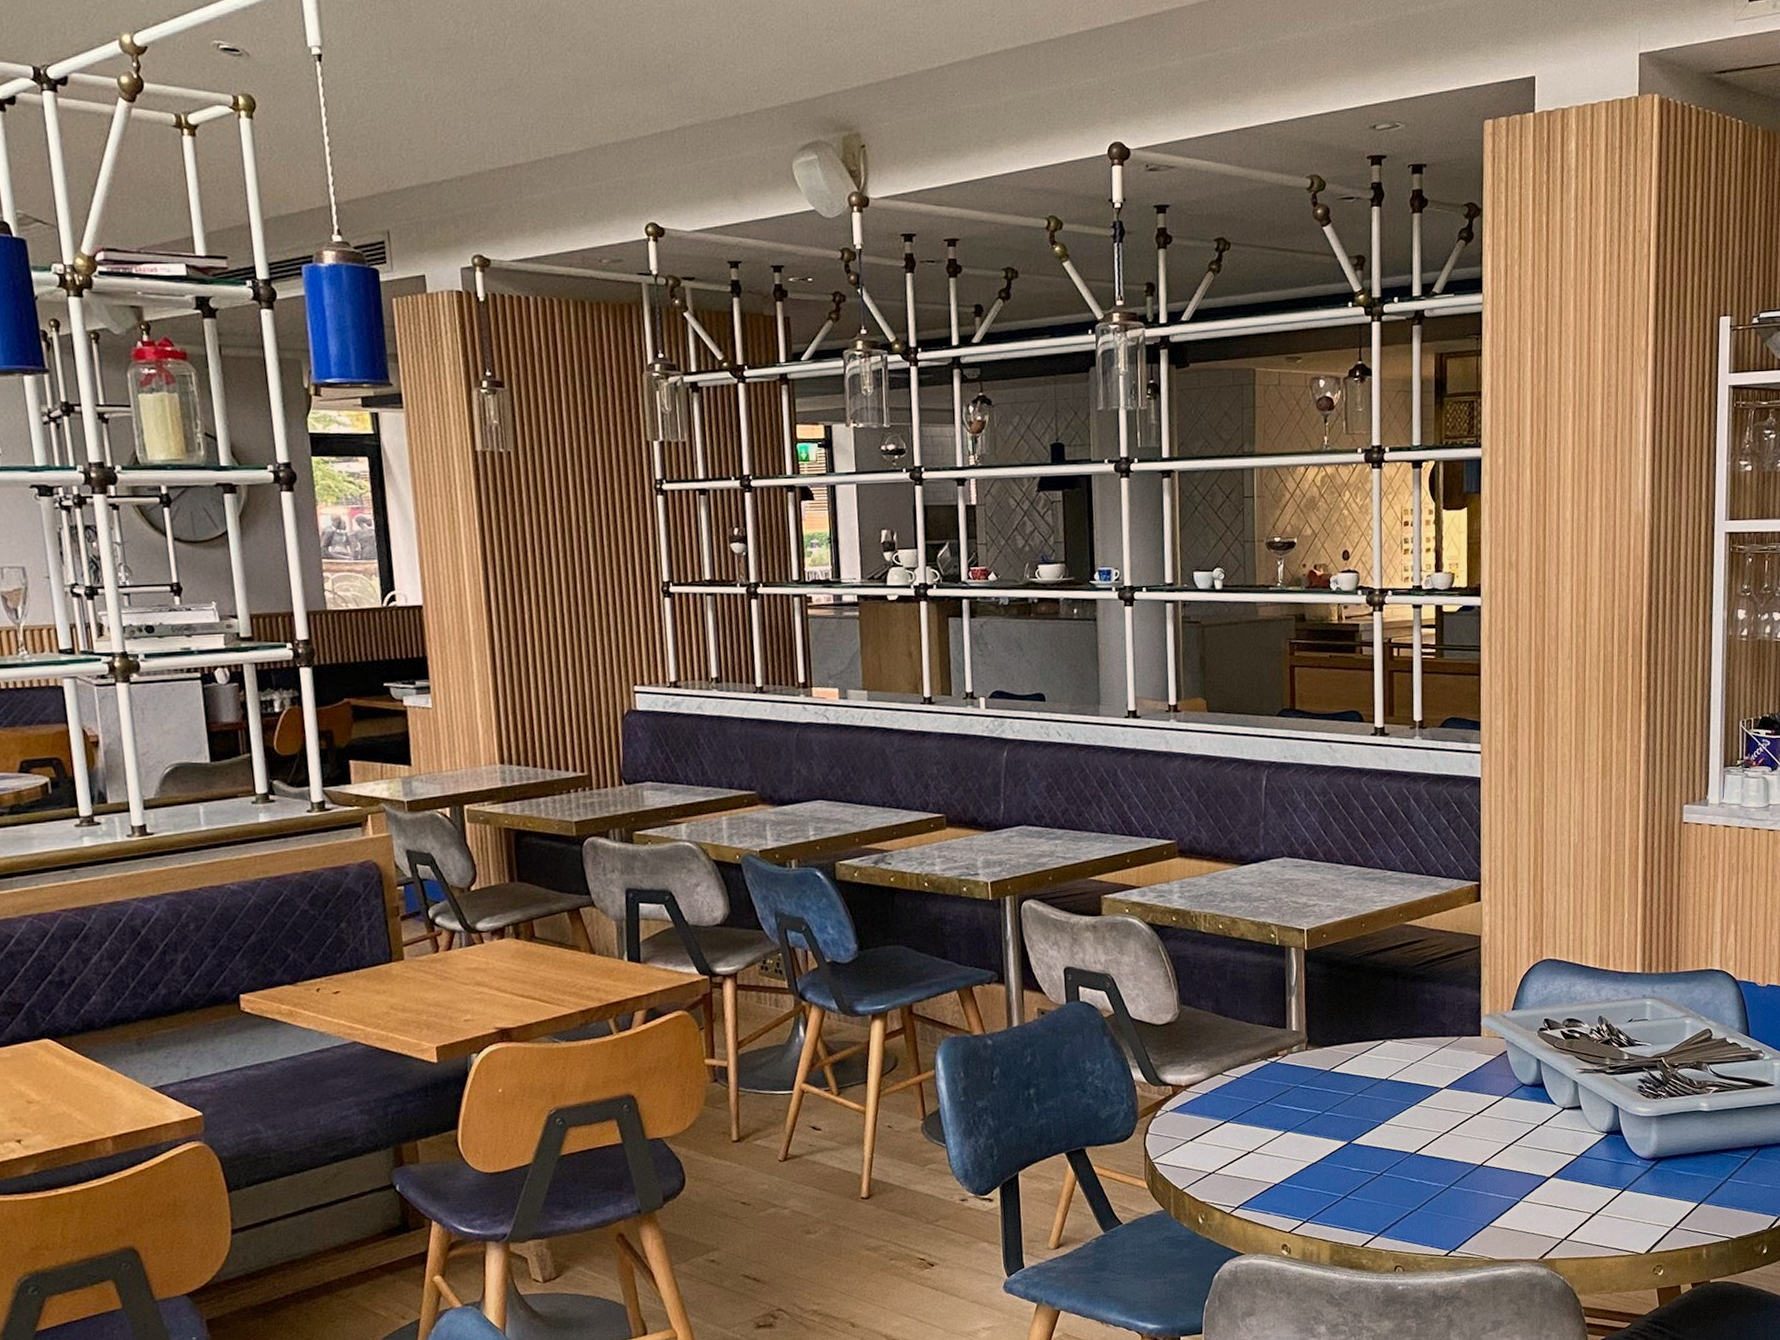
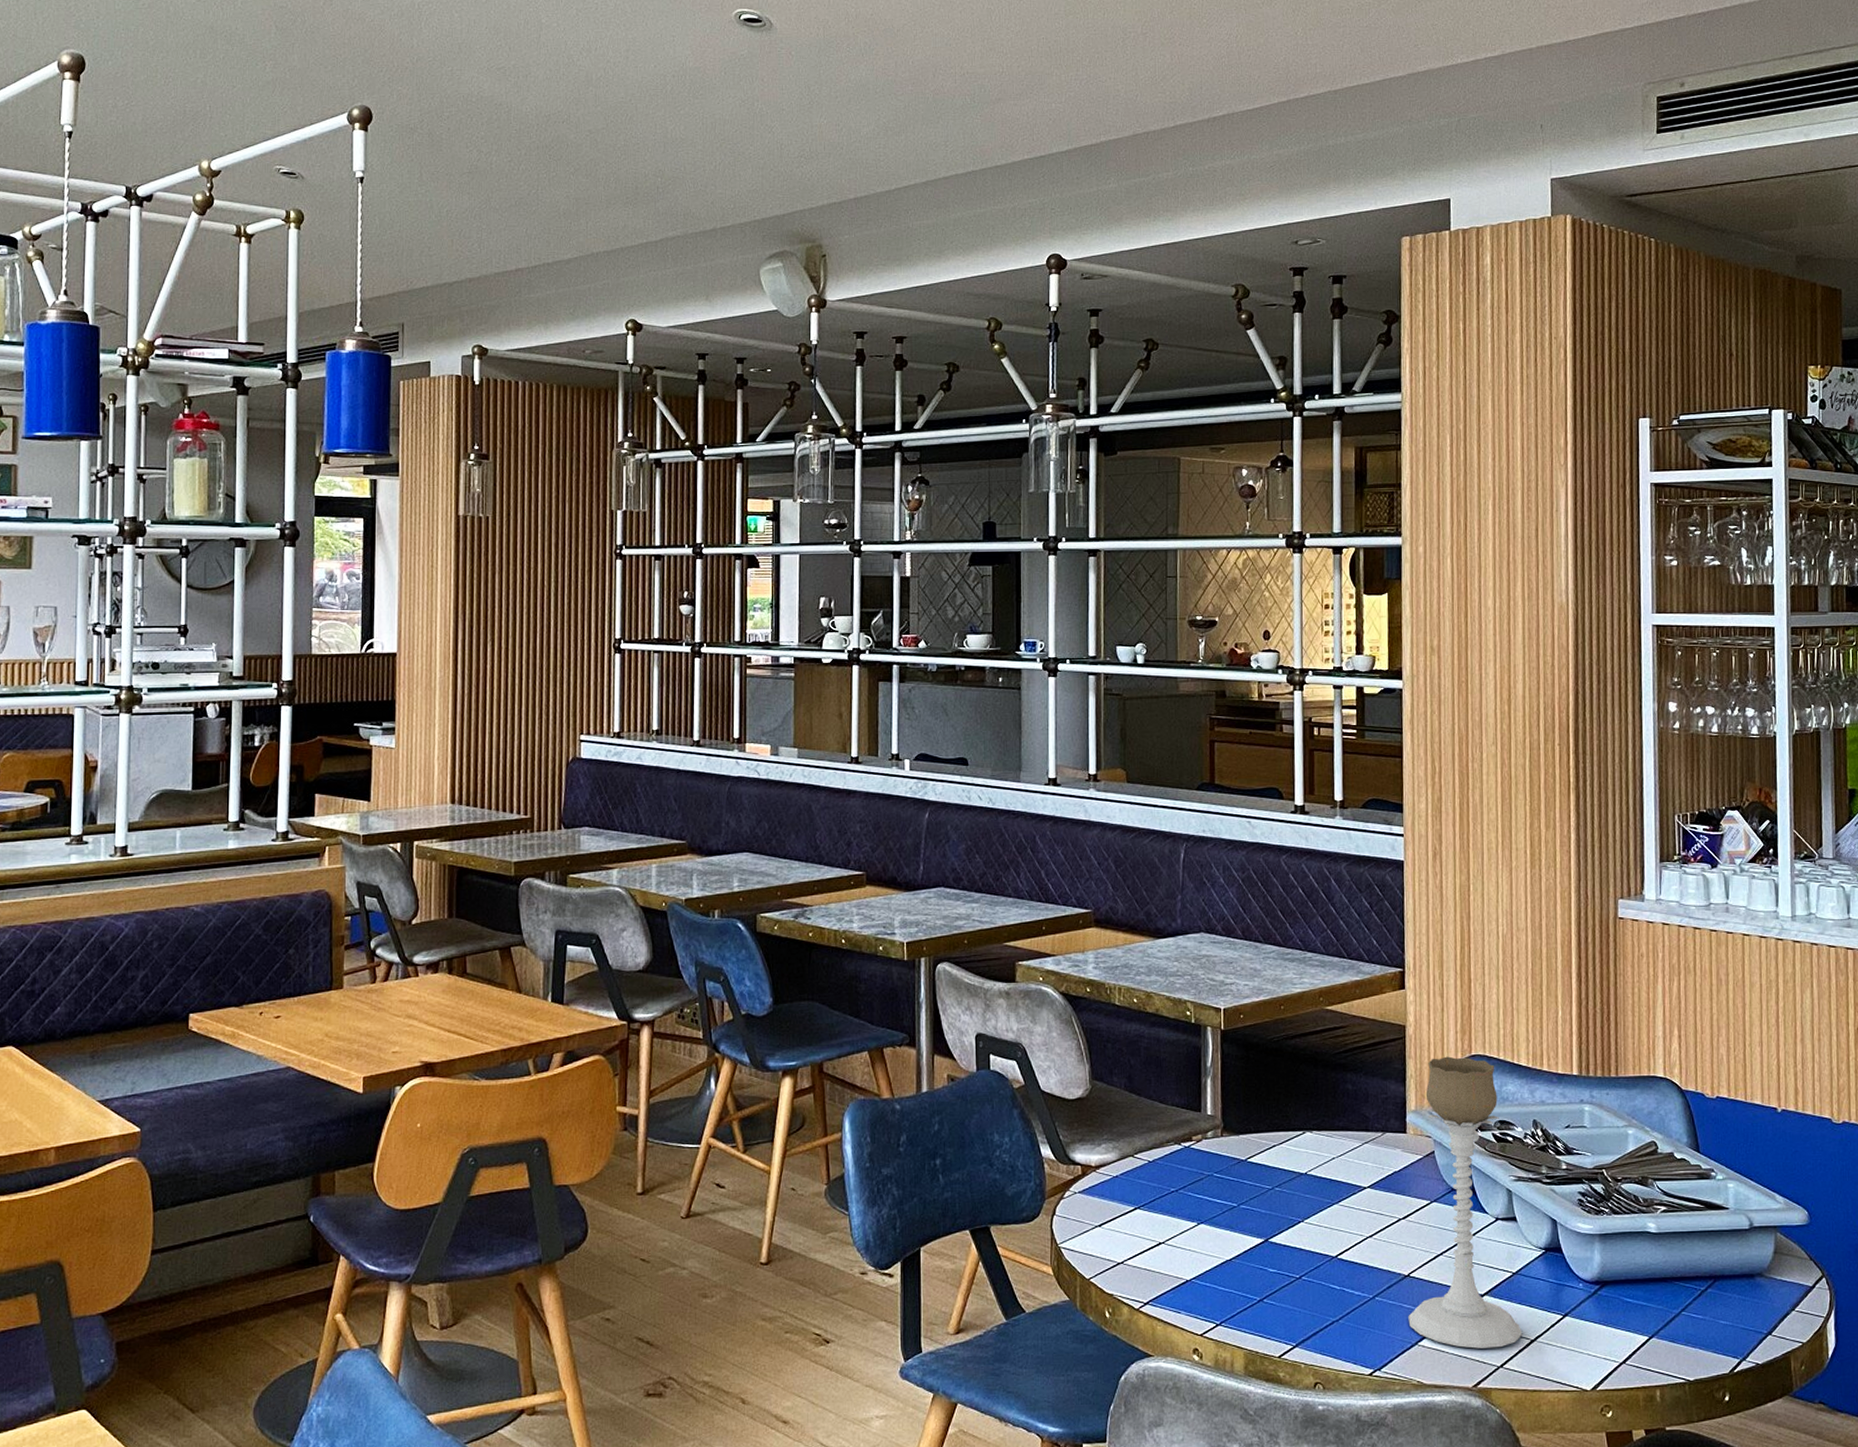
candle holder: none [1481,962,1584,1225] -> present [1408,1056,1522,1349]

